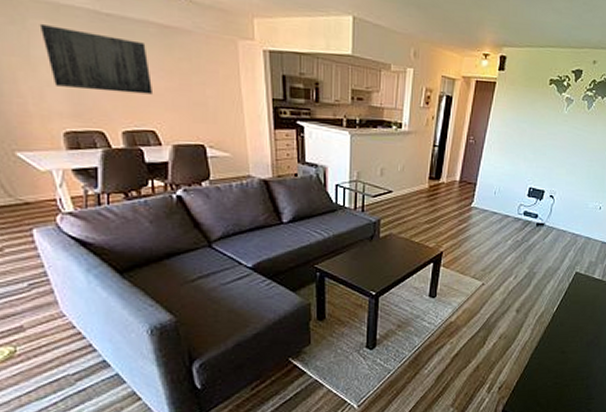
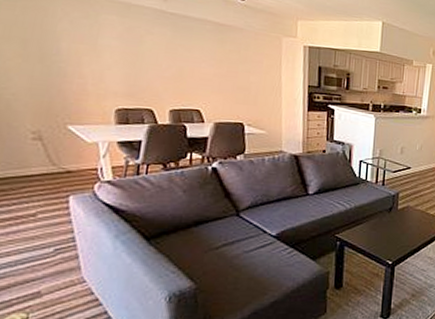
wall art: present [39,23,152,95] -> none [110,18,203,79]

